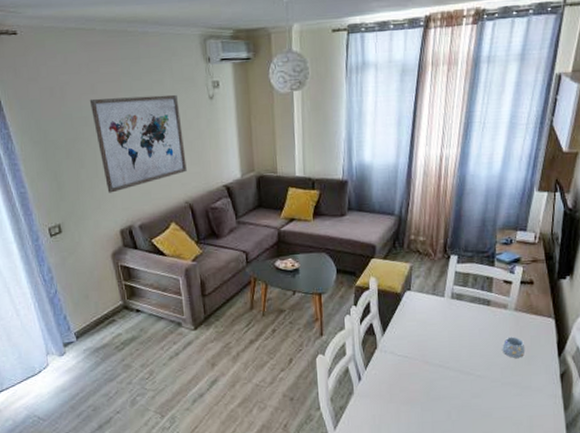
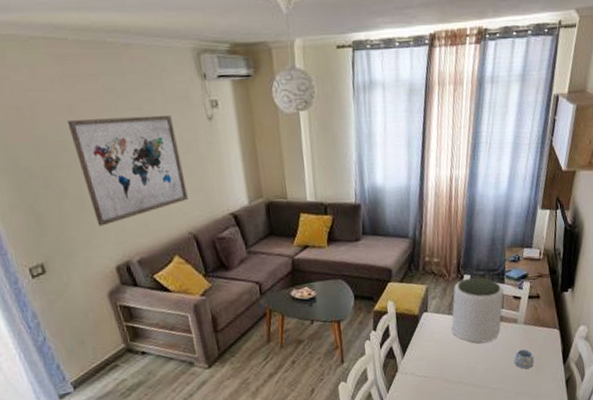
plant pot: none [435,258,494,327] -> present [451,277,505,343]

